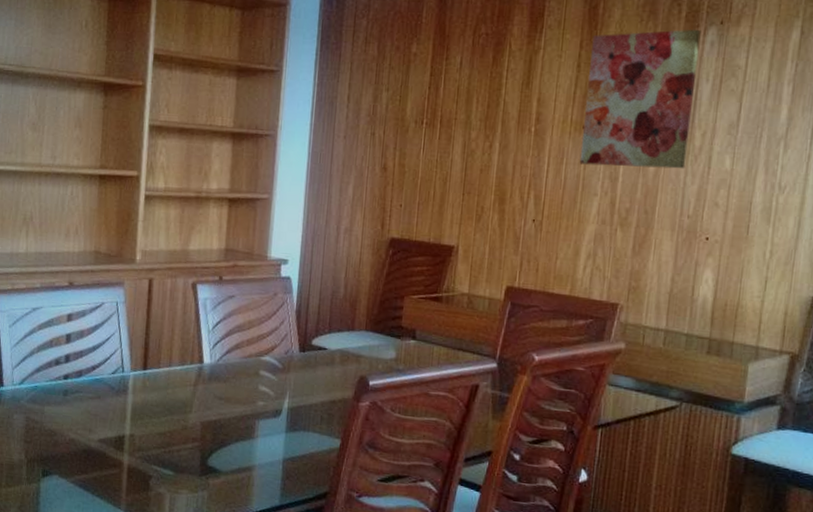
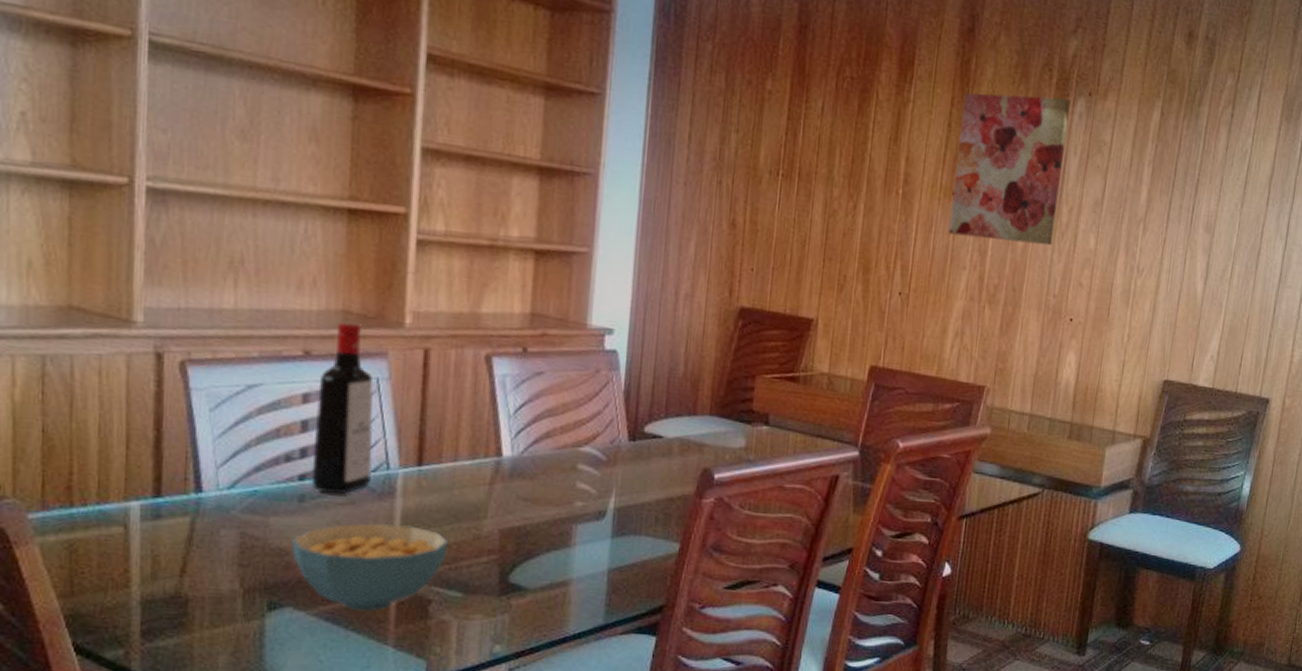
cereal bowl: none [58,413,164,482] -> present [291,522,448,612]
liquor bottle: none [72,259,114,390] -> present [311,321,374,494]

